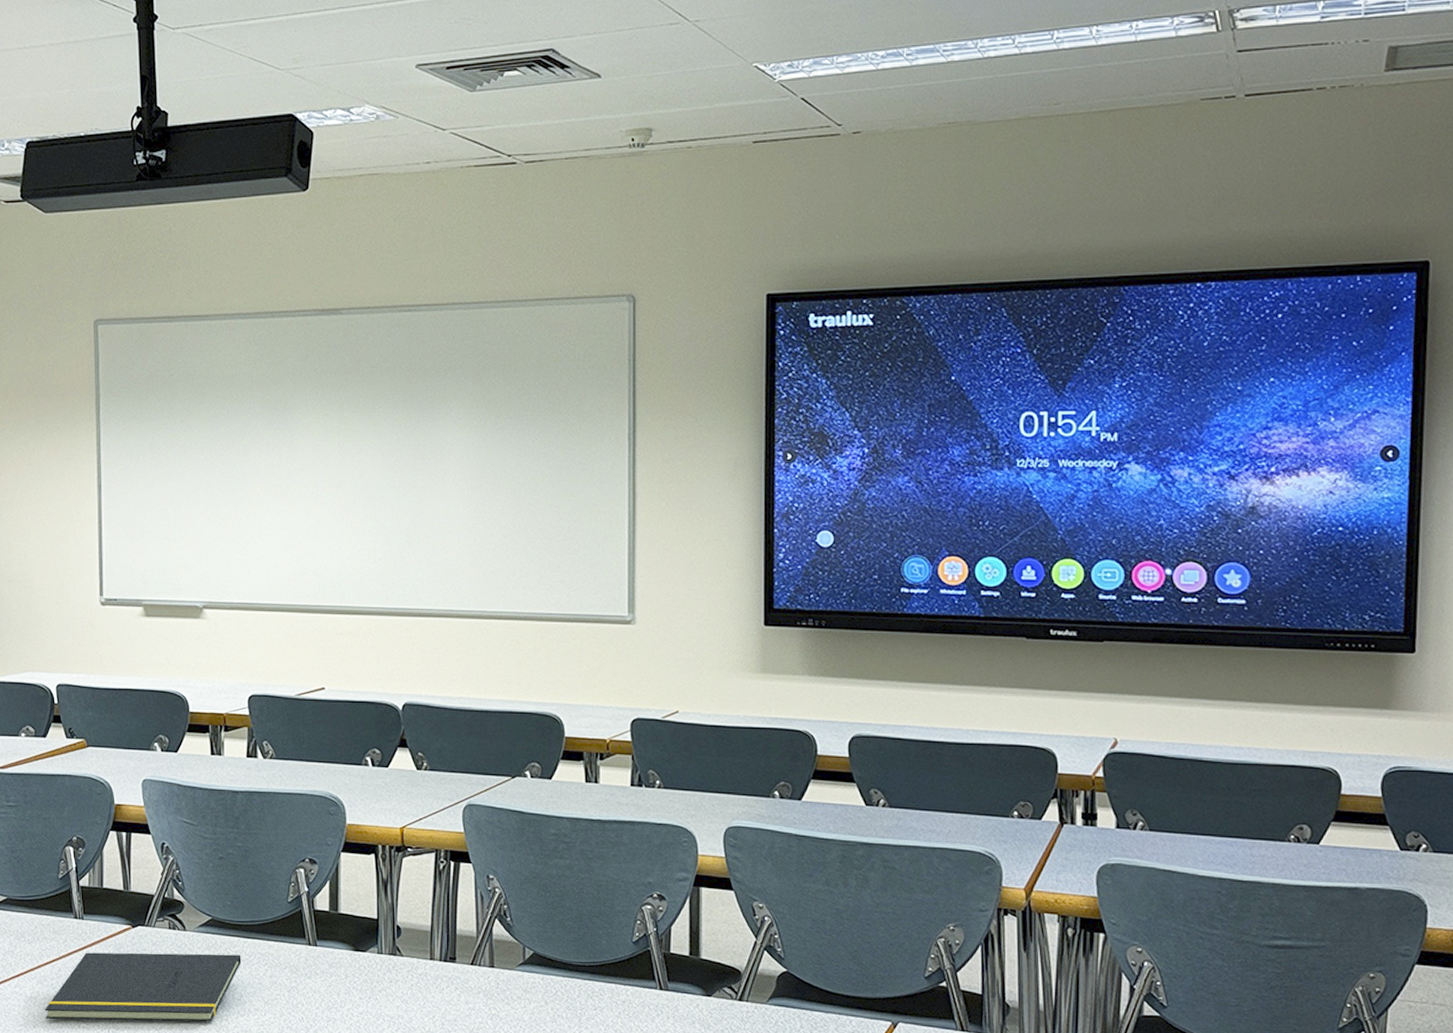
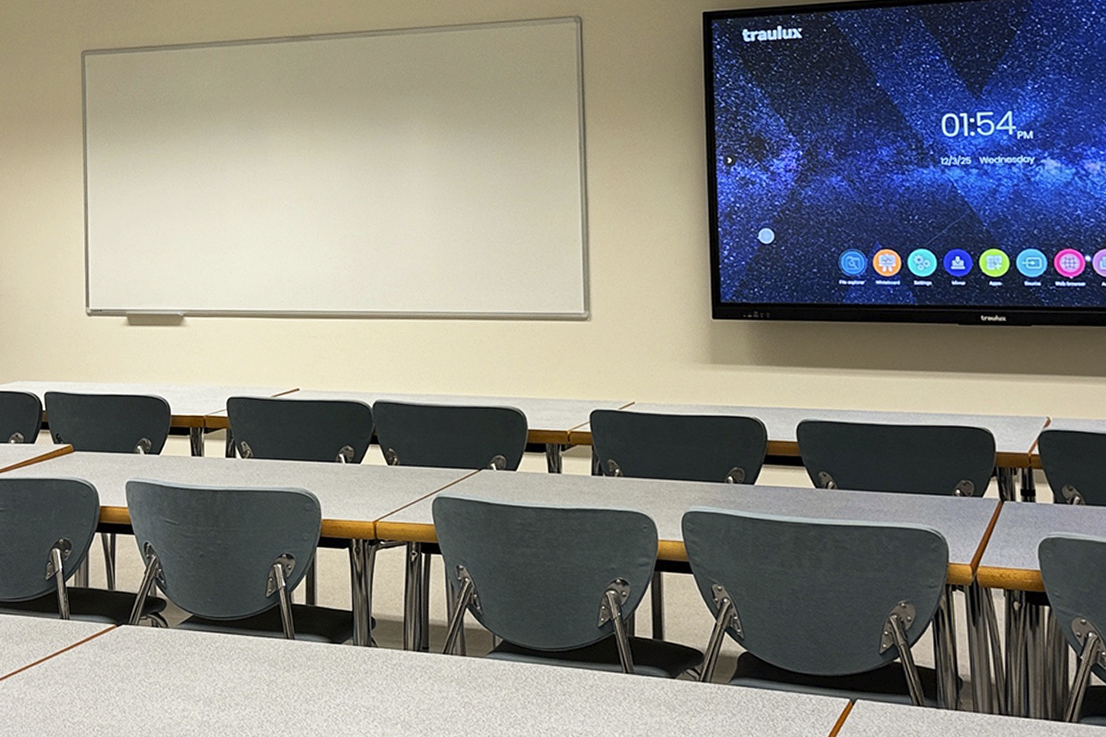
notepad: present [45,952,242,1022] -> none [32,650,222,720]

